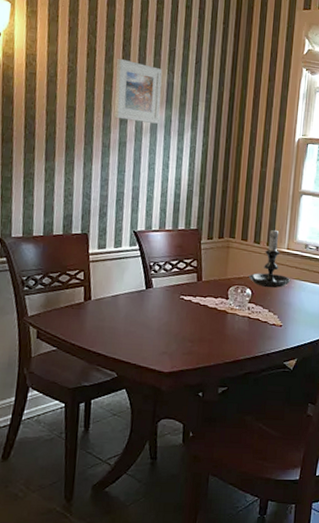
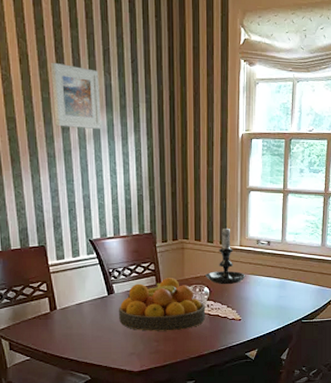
fruit bowl: none [154,276,246,332] -> present [119,278,206,331]

